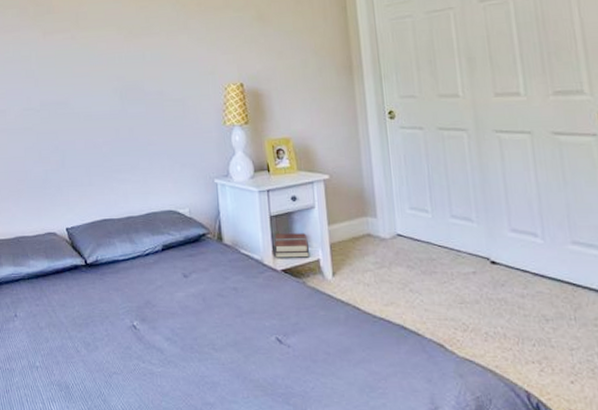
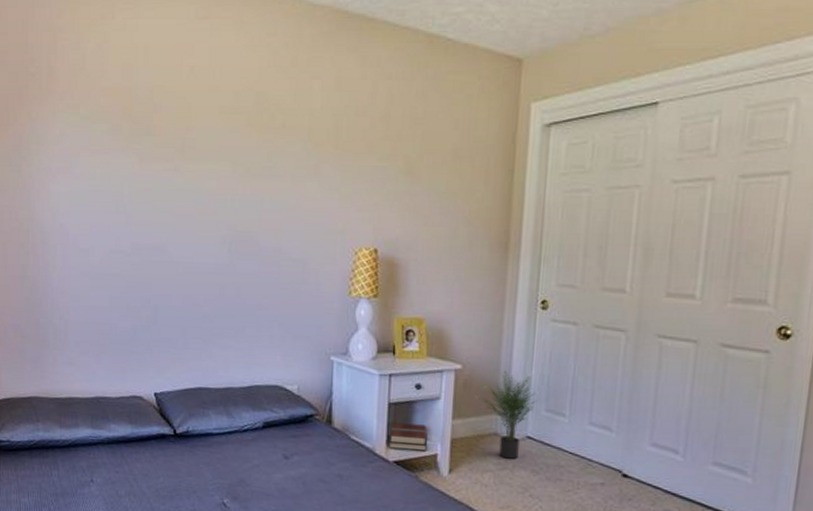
potted plant: none [349,176,401,257] -> present [479,370,538,459]

